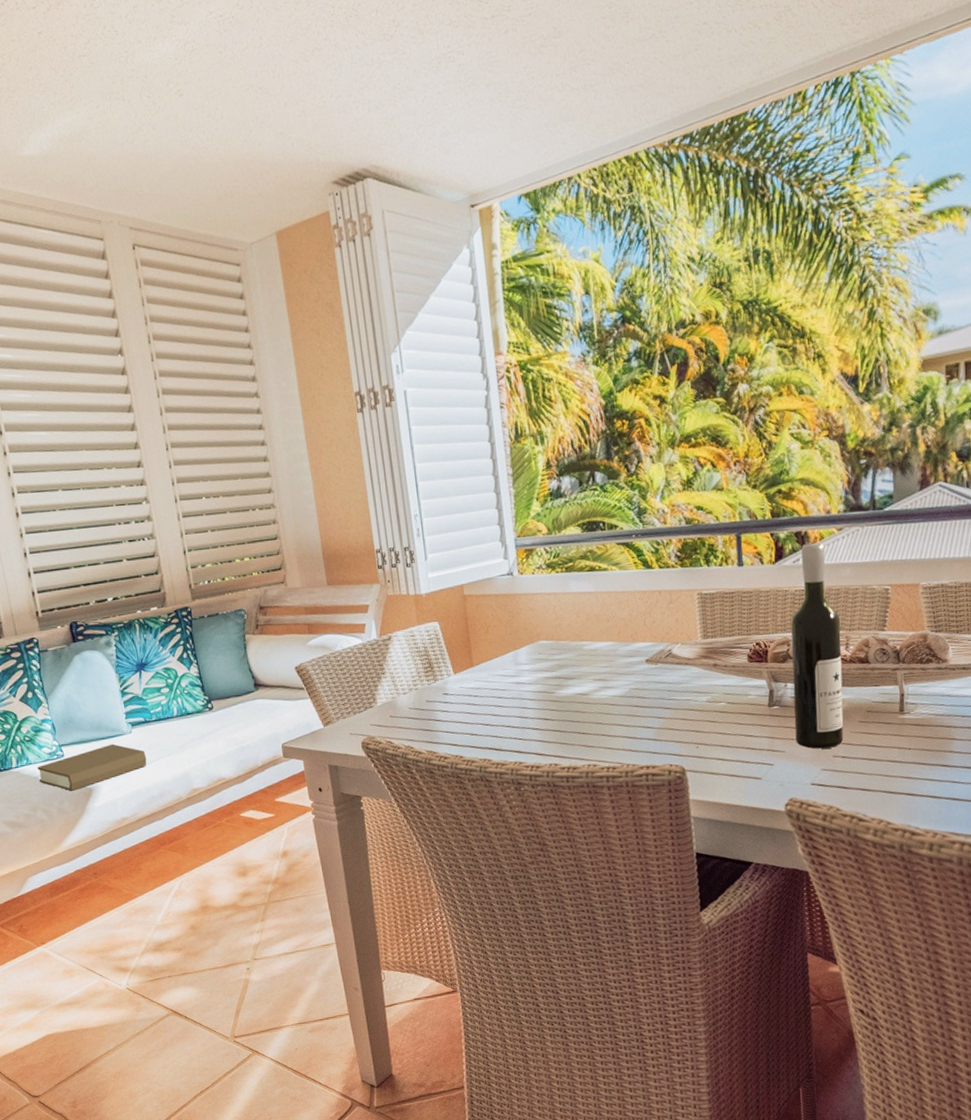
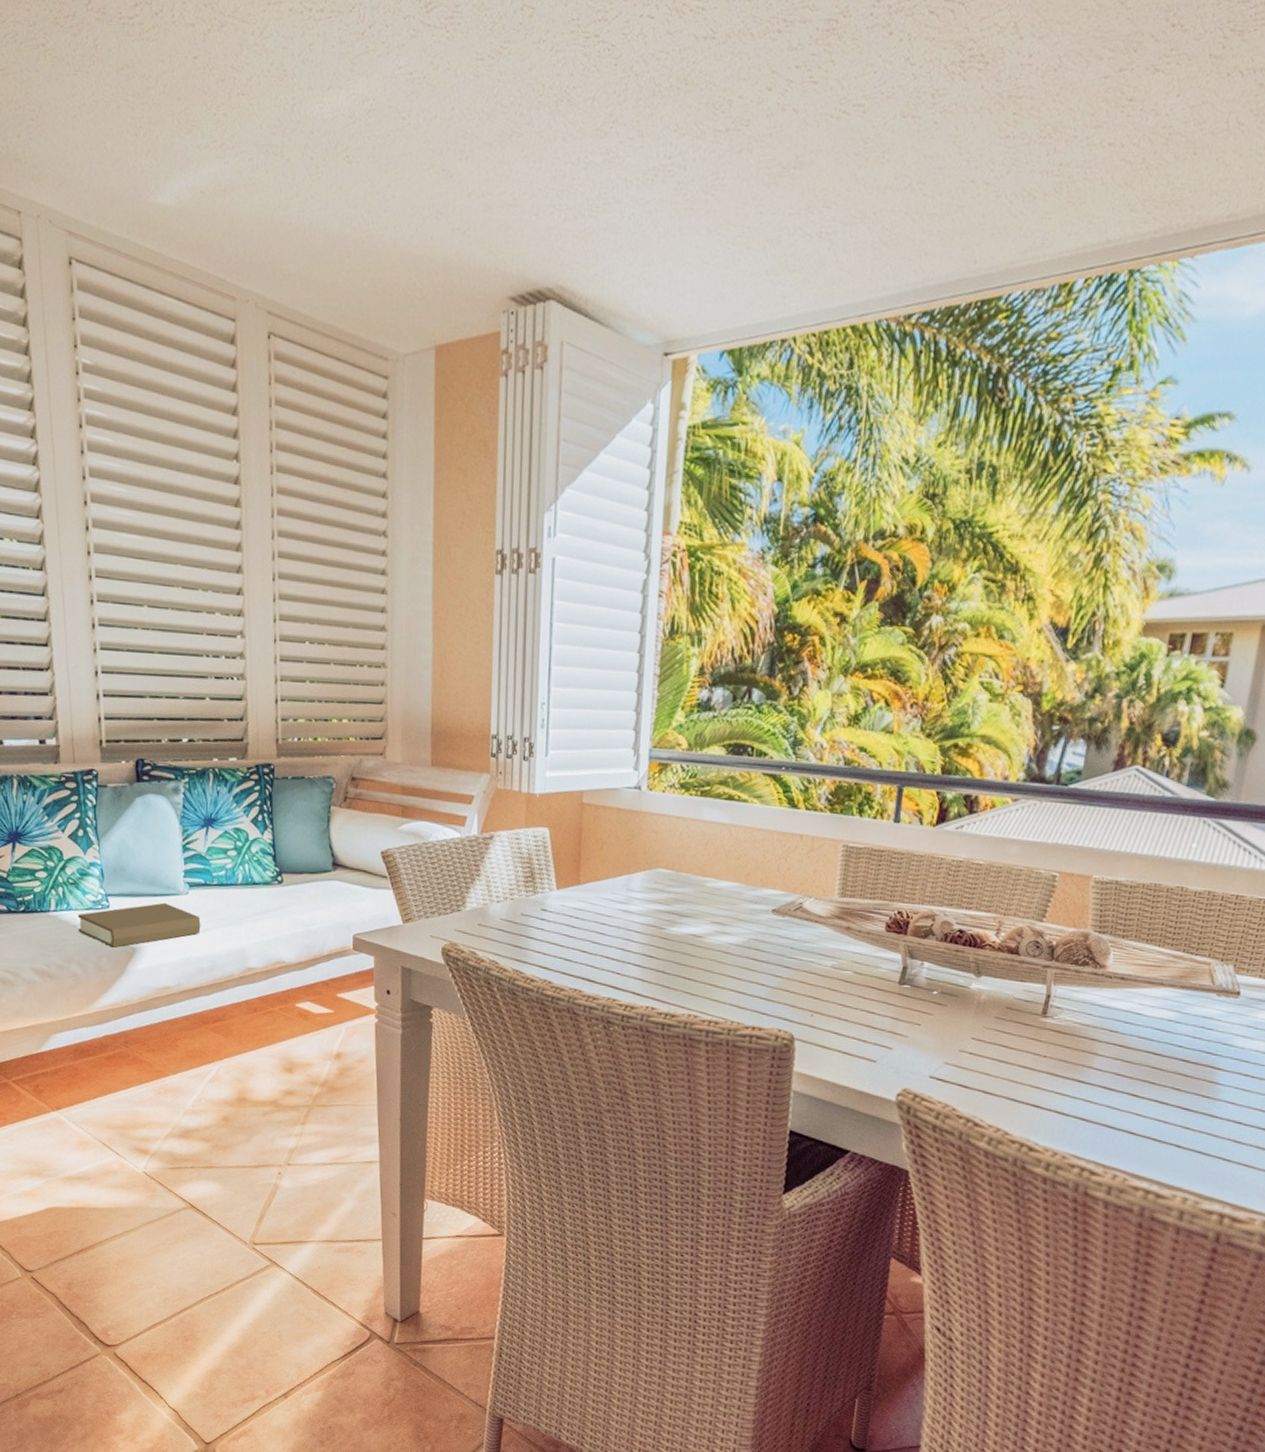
bottle: present [791,543,844,749] -> none [921,810,996,1041]

